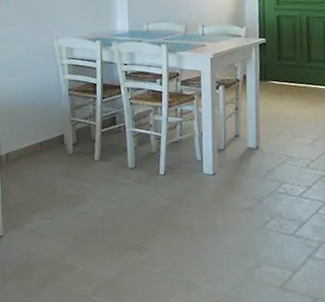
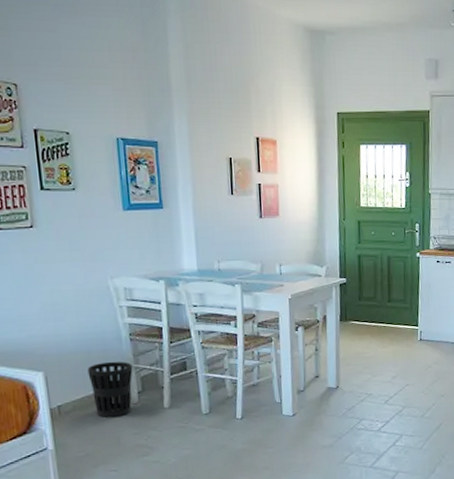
wastebasket: none [32,114,70,167] -> present [87,361,133,418]

